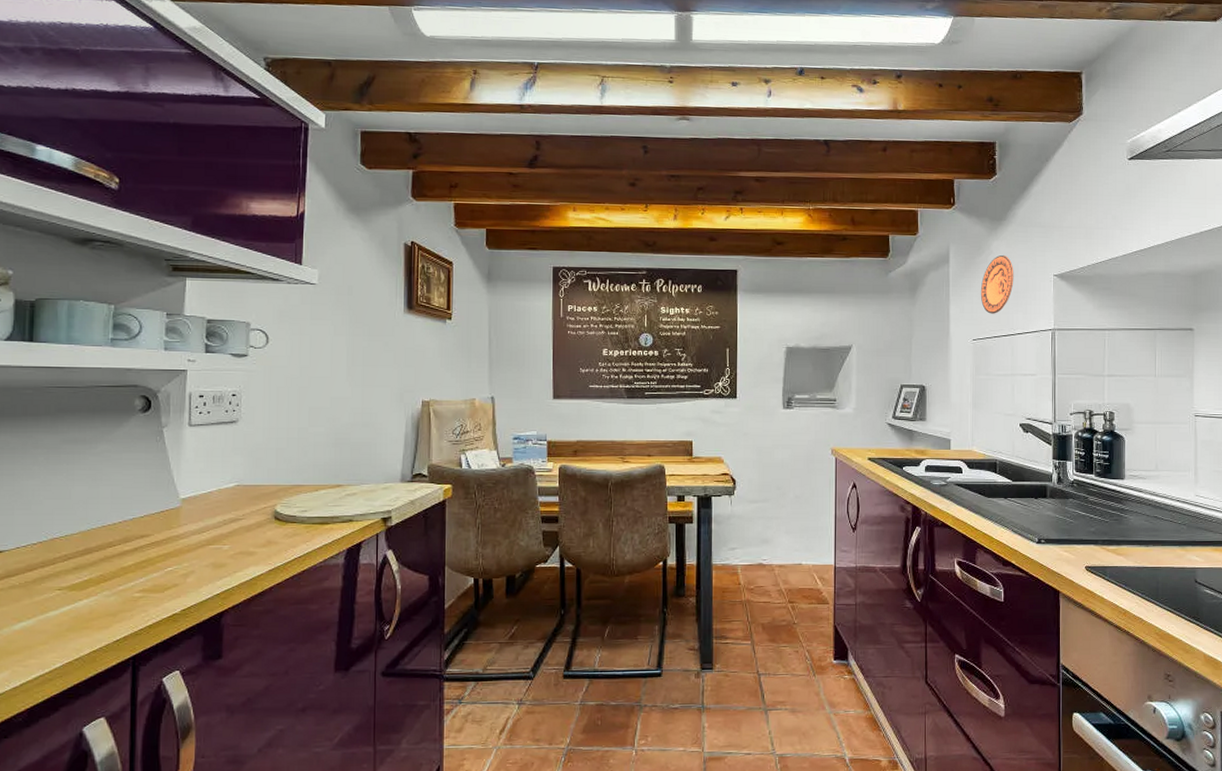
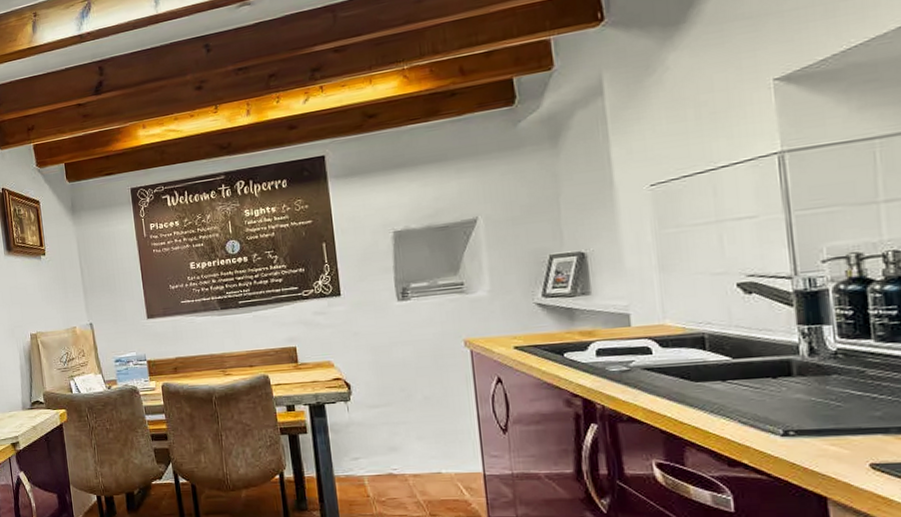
decorative plate: present [980,254,1014,314] -> none [655,68,708,149]

